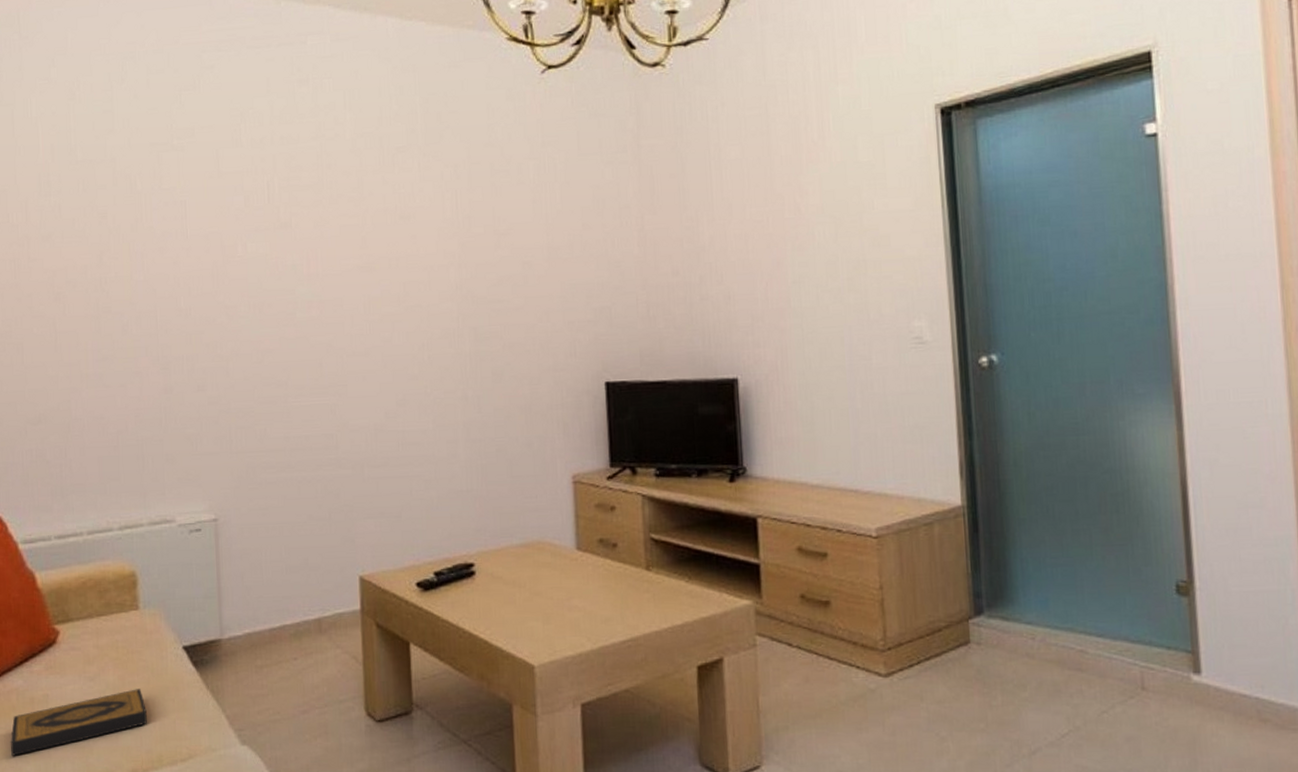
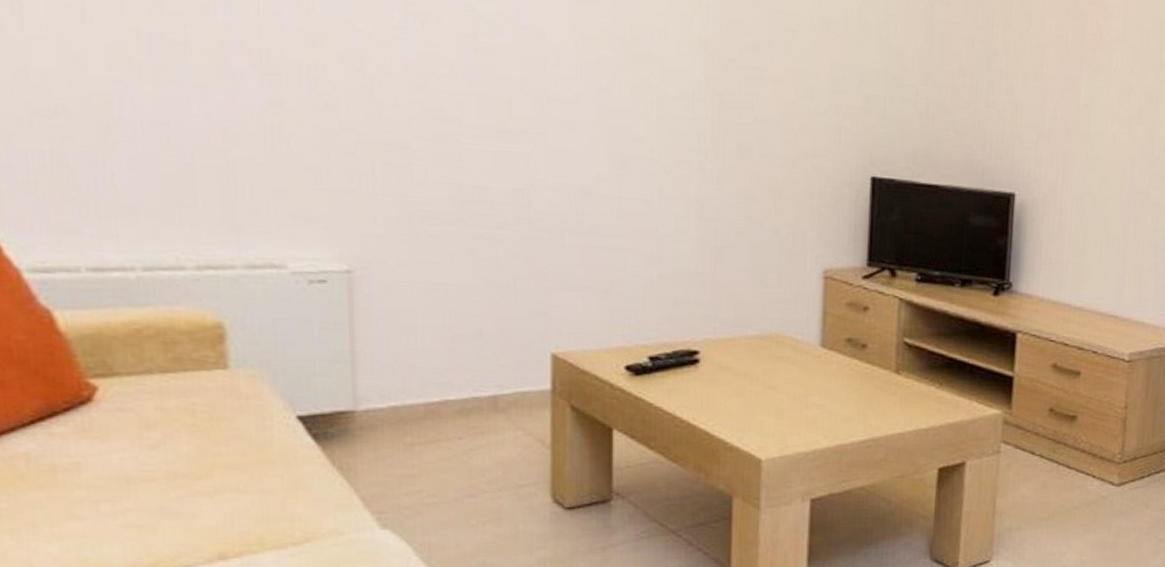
hardback book: present [11,689,147,756] -> none [17,461,241,534]

